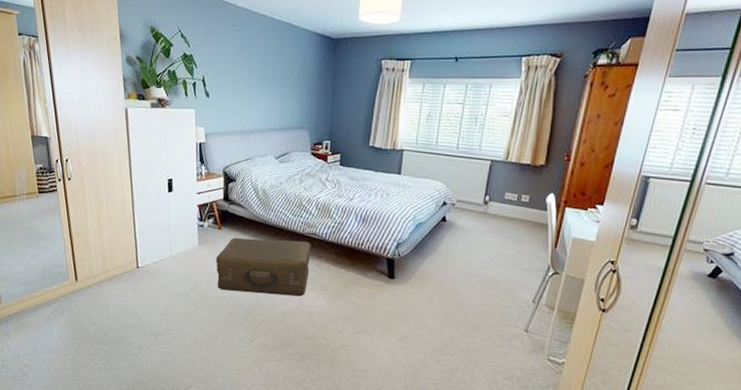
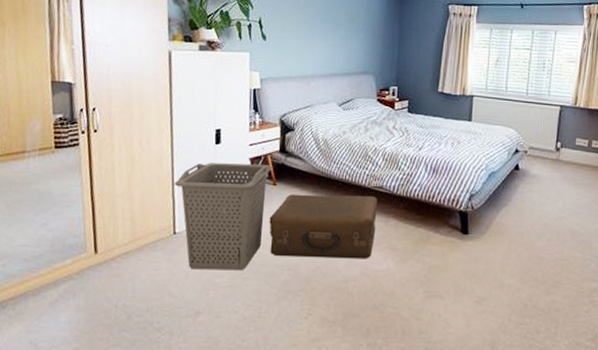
laundry basket: none [136,208,218,301] -> present [174,163,273,271]

